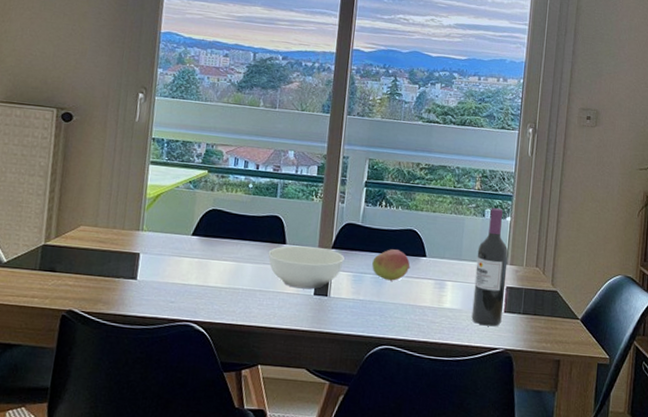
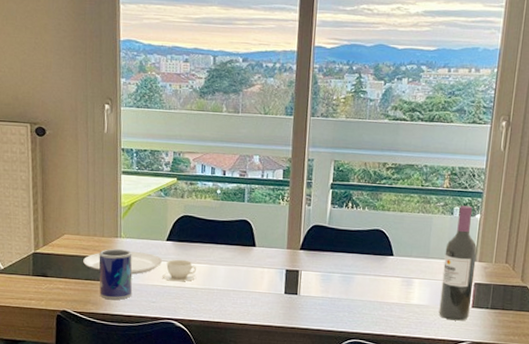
plate: none [98,246,186,271] -> present [83,252,163,275]
mug: none [112,242,154,299] -> present [98,248,133,300]
teacup: none [184,255,222,280] -> present [162,259,197,282]
bowl: present [268,245,344,289] -> none [239,248,313,289]
fruit: present [372,249,410,281] -> none [340,249,378,280]

